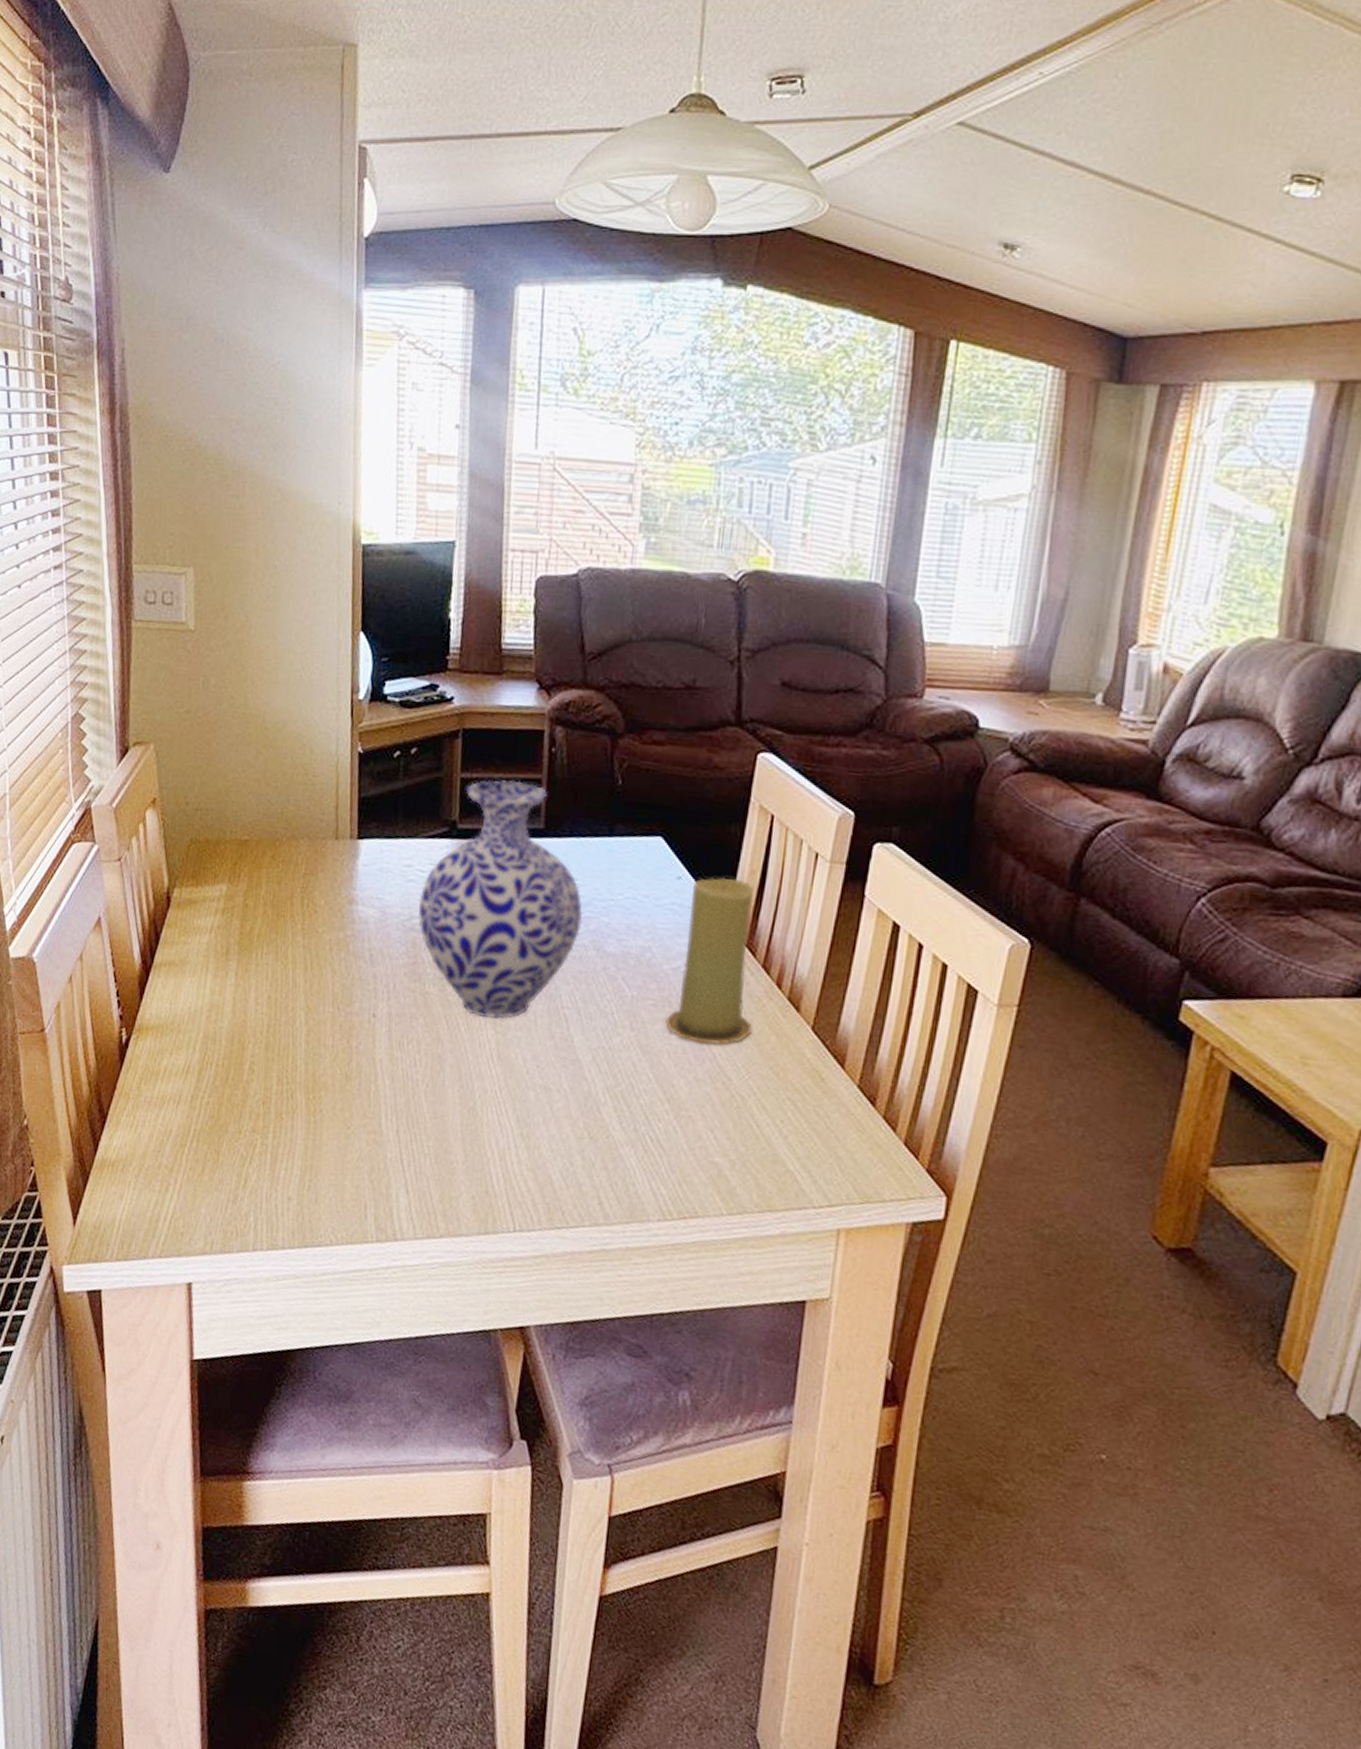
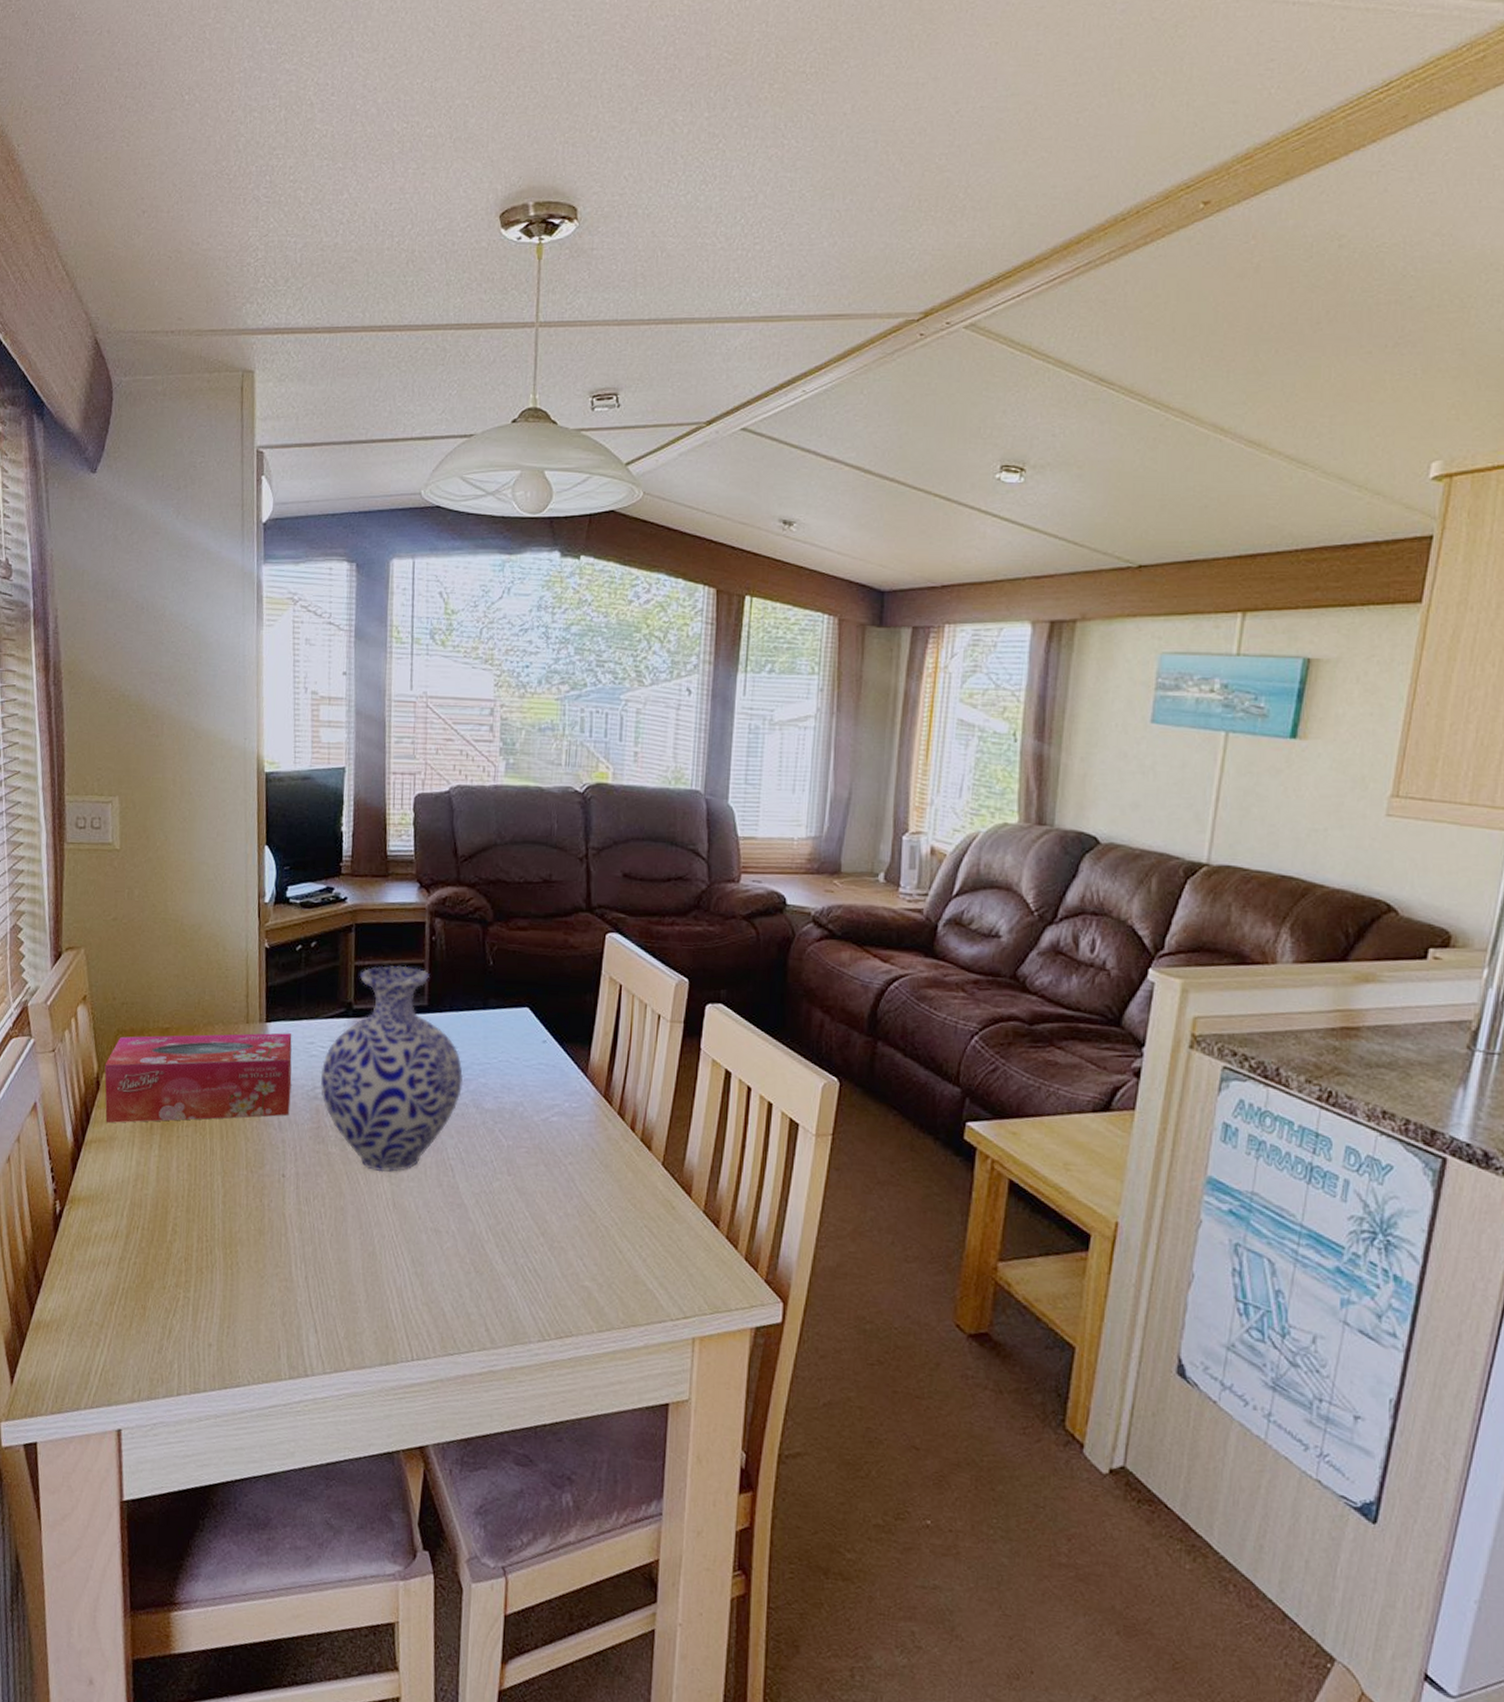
tissue box: none [175,847,387,948] -> present [104,1033,292,1124]
candle: present [665,877,754,1046] -> none [538,1039,612,1184]

